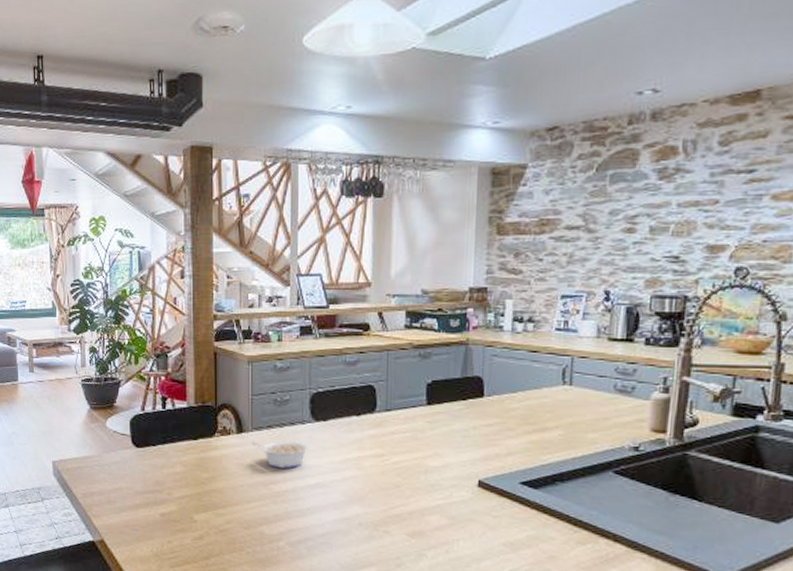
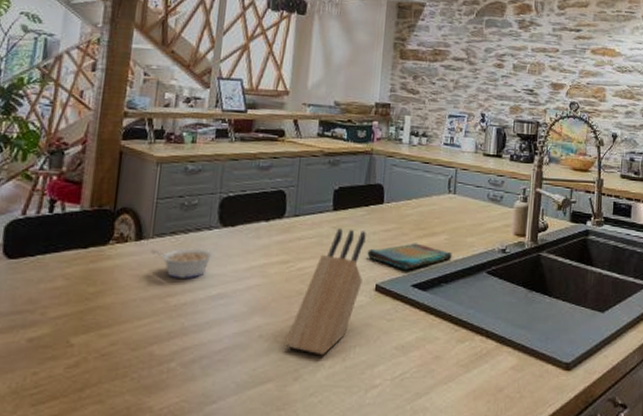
knife block: none [385,423,465,546] -> present [285,228,366,356]
dish towel: none [467,438,569,466] -> present [367,243,452,270]

